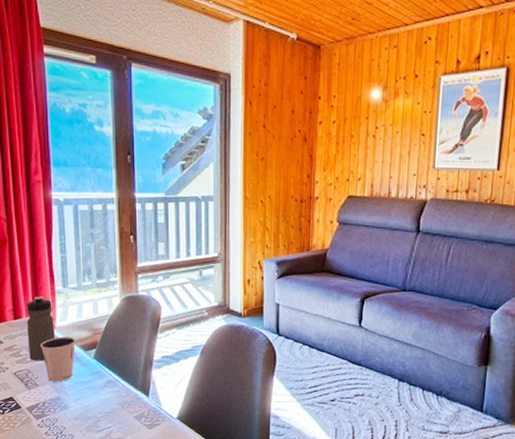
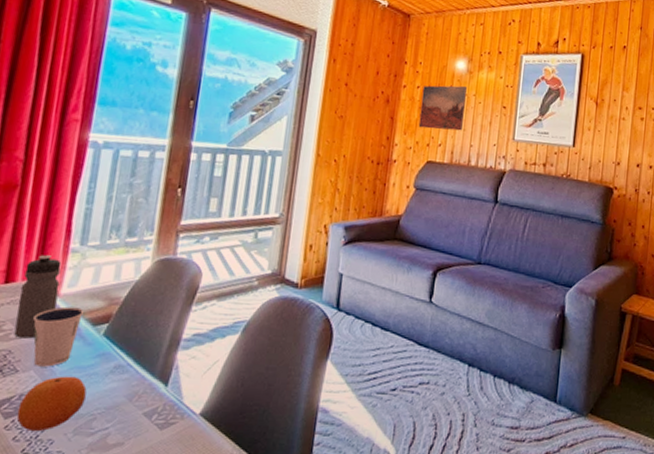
fruit: none [44,389,90,429] -> present [16,376,87,432]
wall art: none [337,116,383,164] -> present [418,85,467,131]

